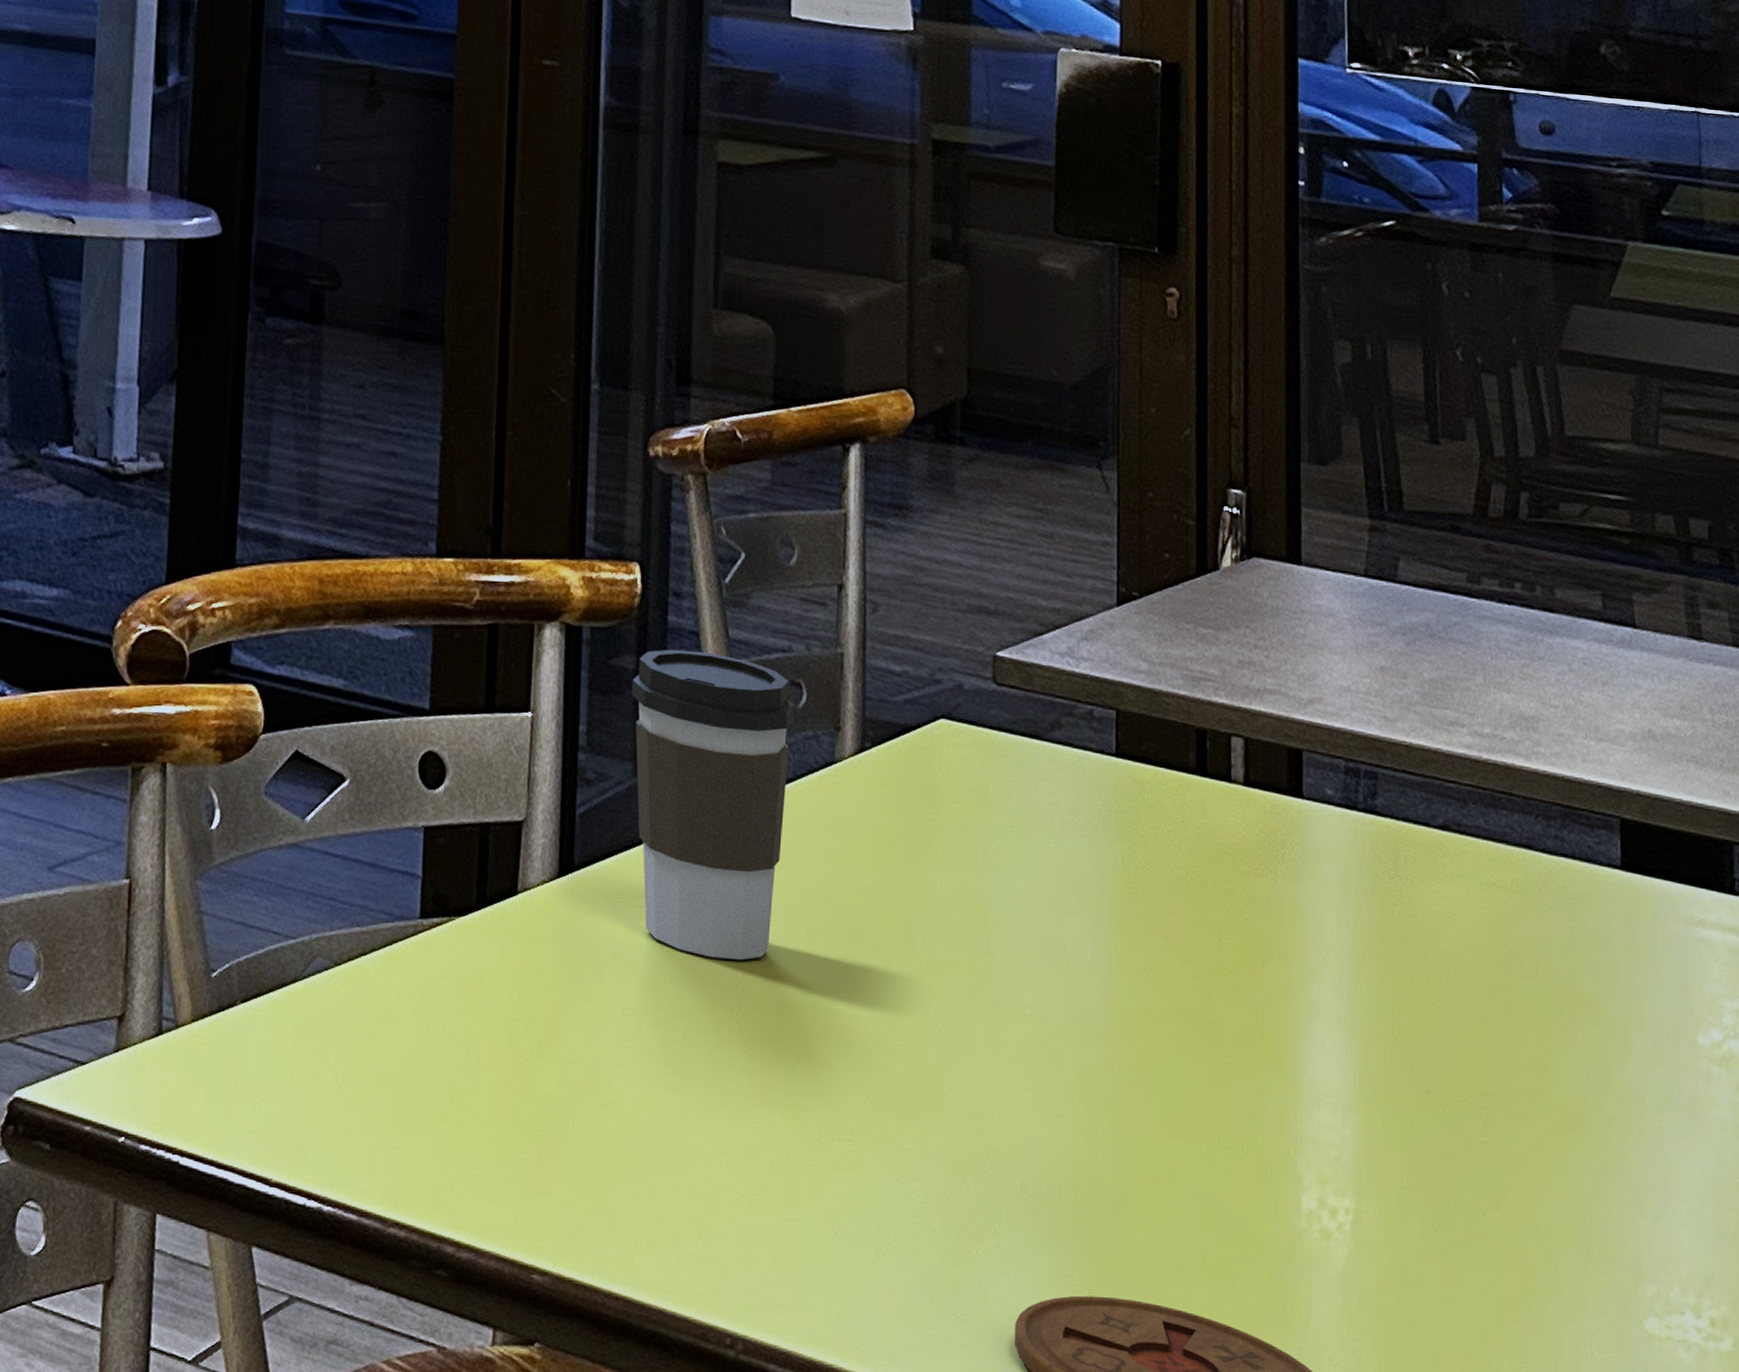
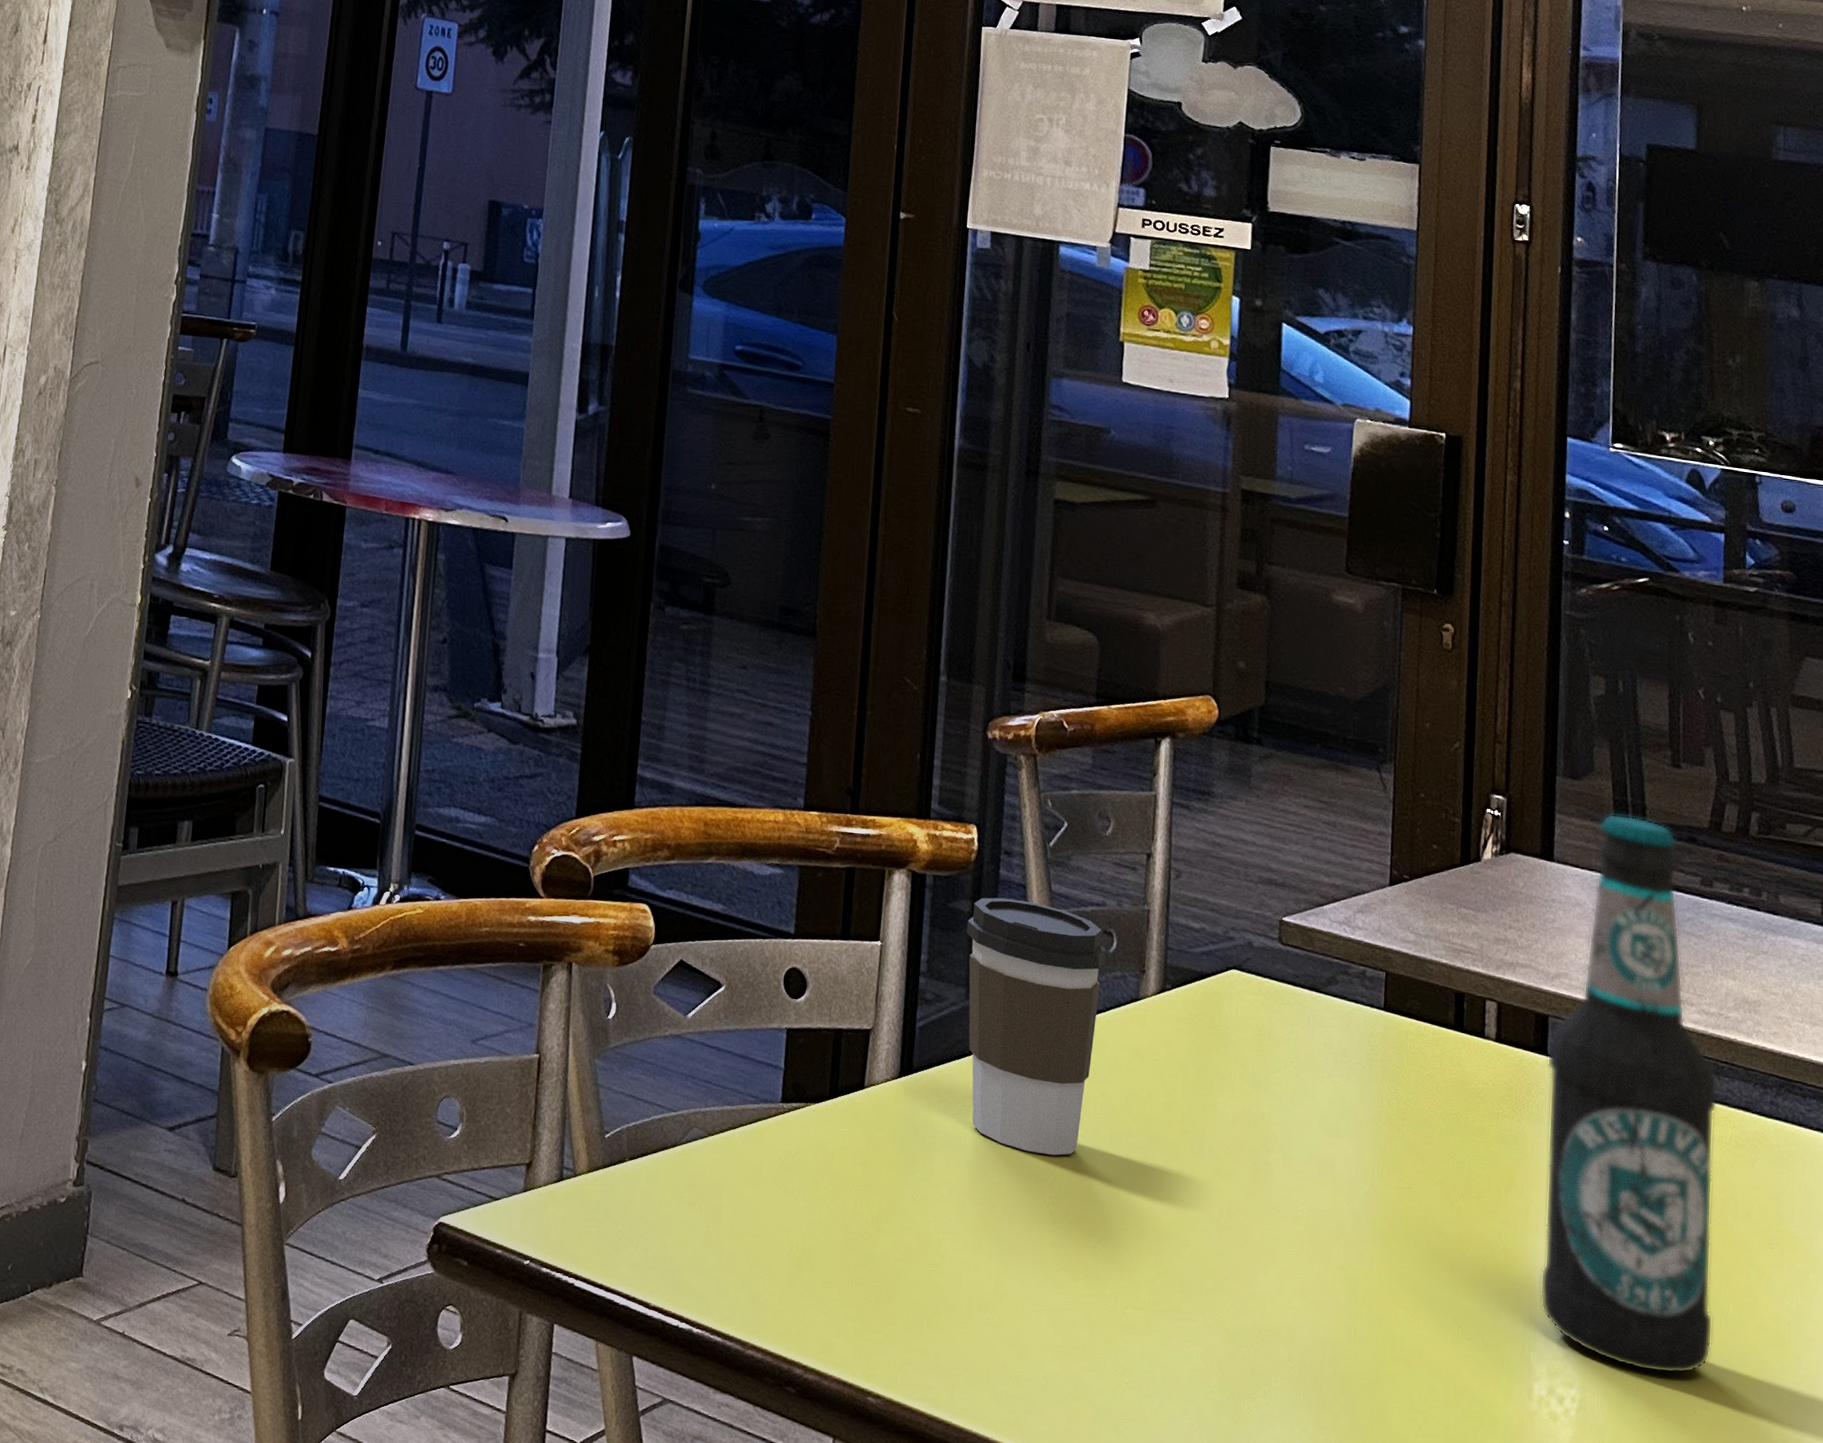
bottle: none [1303,503,1501,1171] -> present [1540,814,1718,1374]

